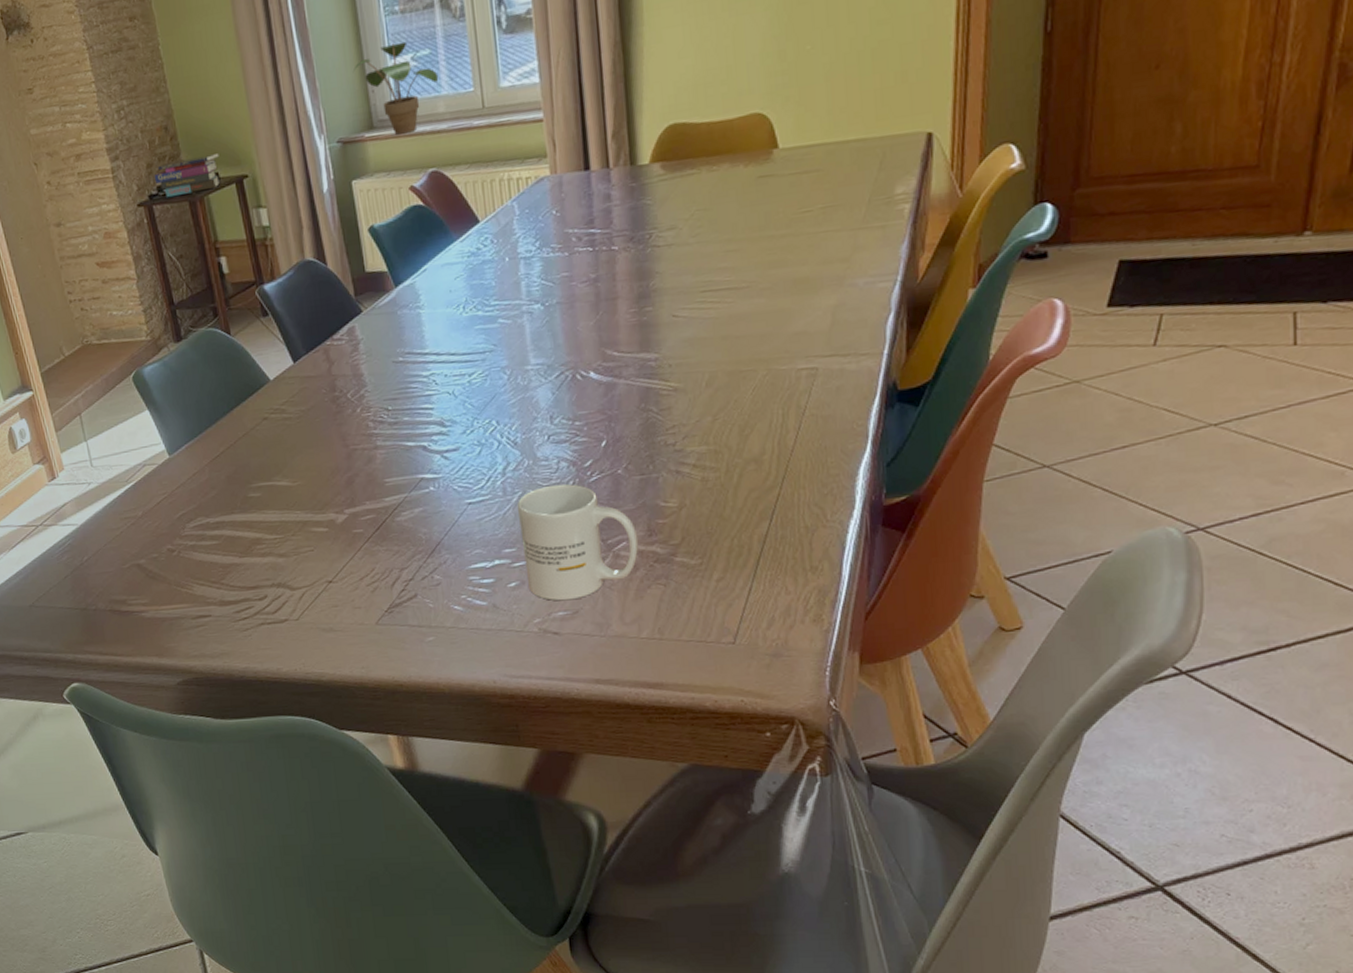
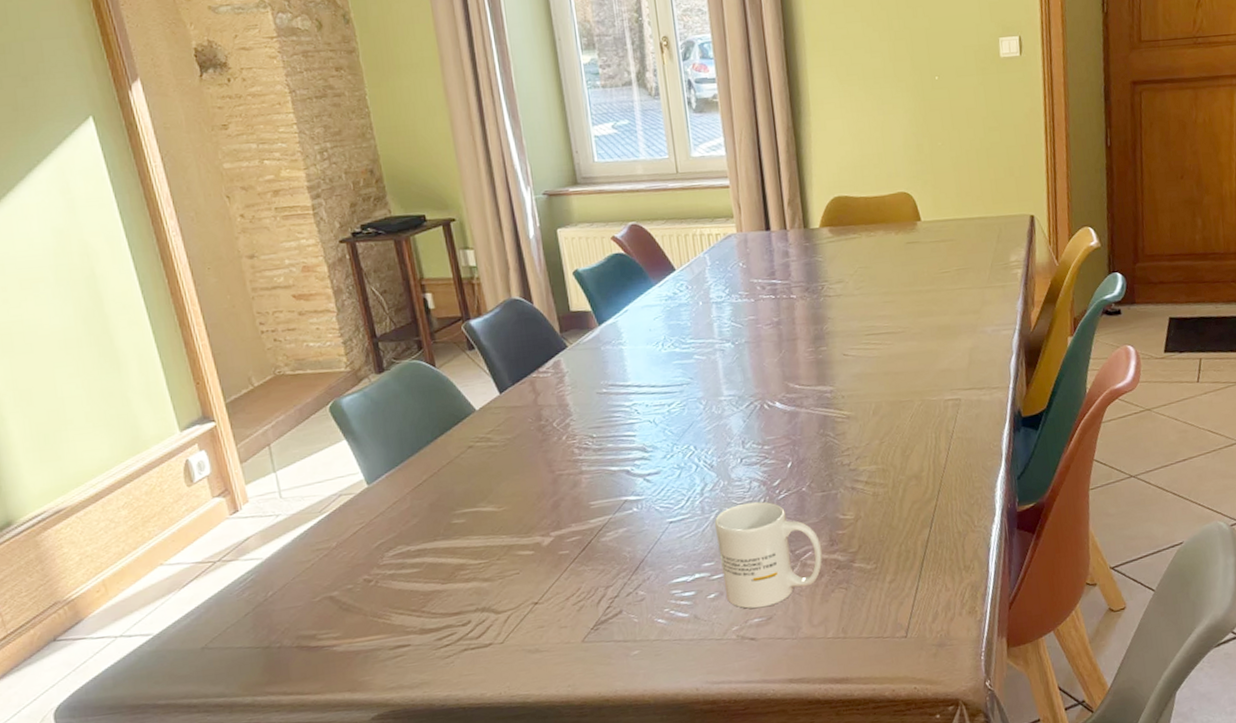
books: present [154,152,220,198] -> none [357,196,426,236]
potted plant: present [354,41,439,135] -> none [558,111,637,191]

